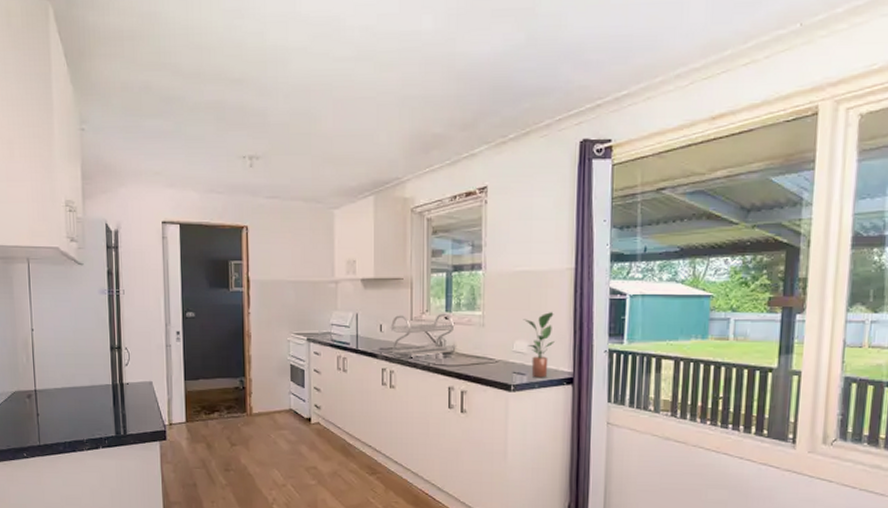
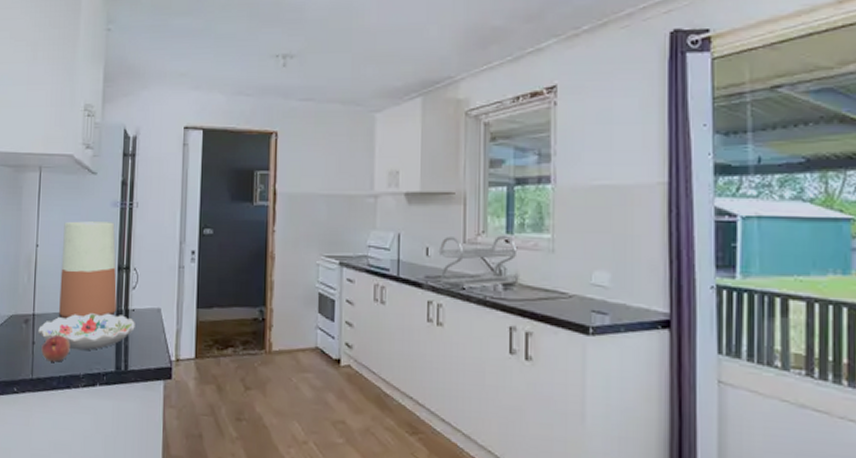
decorative bowl: none [41,387,130,420] -> present [38,313,135,351]
fruit: none [46,407,73,430] -> present [41,334,71,362]
vase: none [56,307,113,393] -> present [59,221,117,319]
potted plant: present [523,312,555,378] -> none [603,236,645,319]

